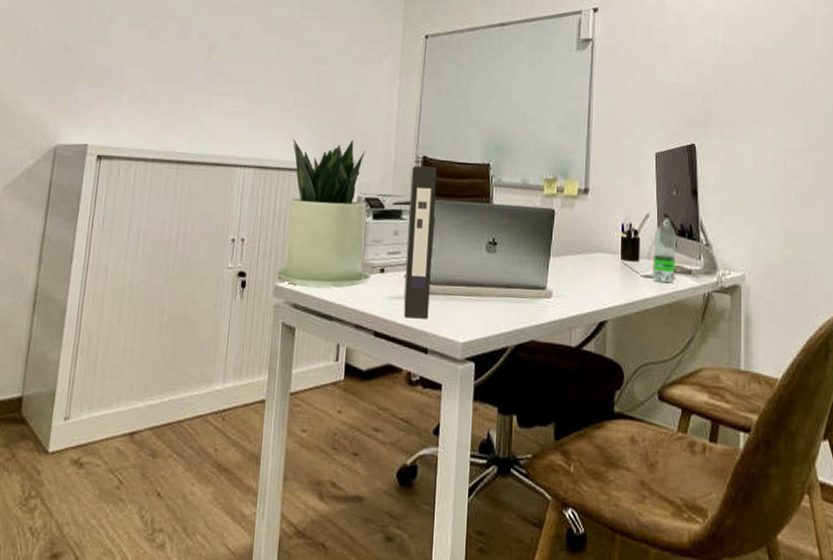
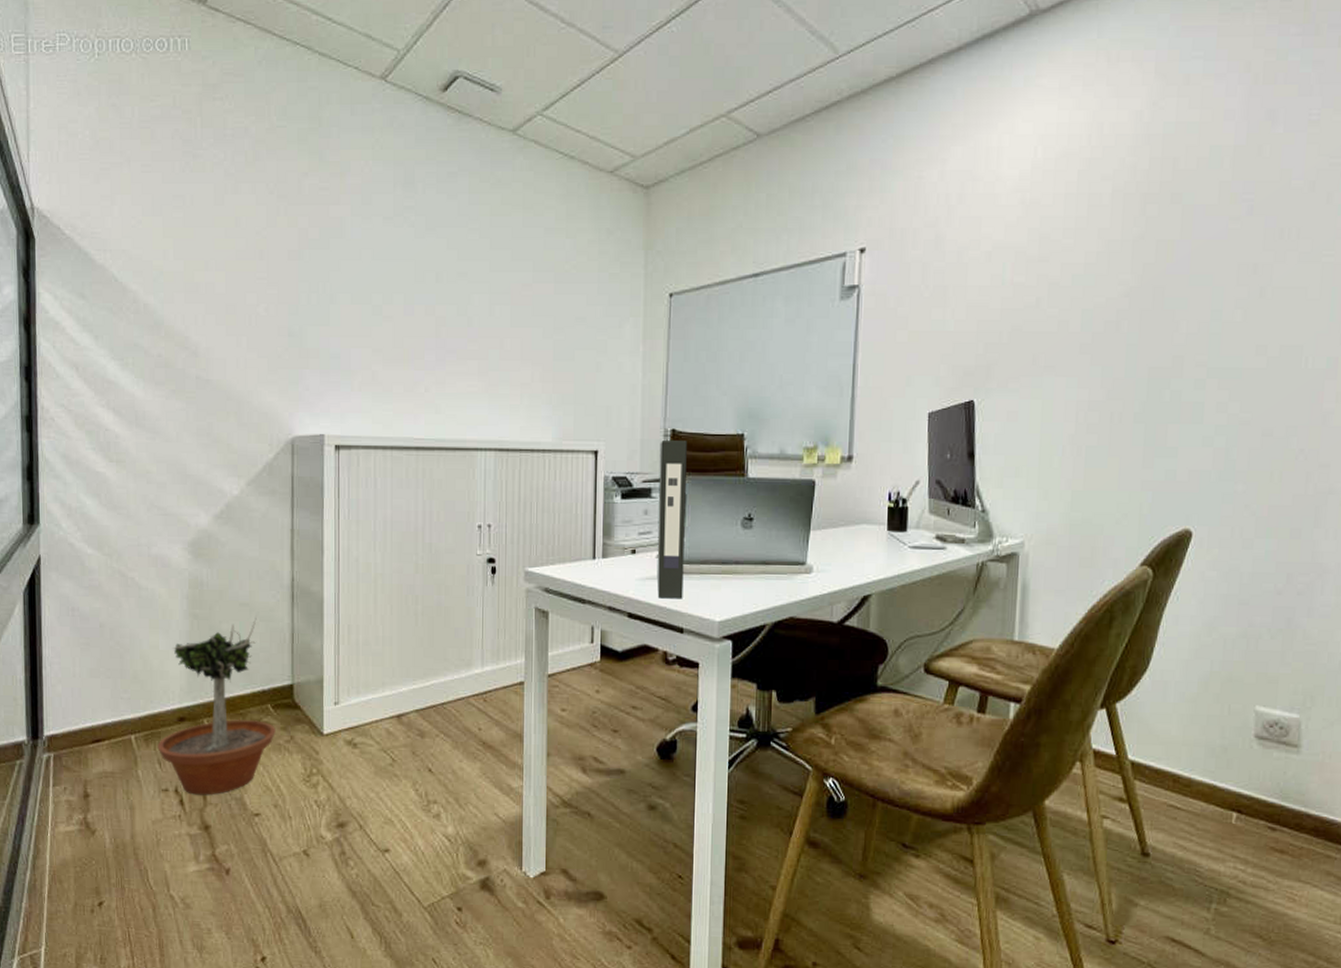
planter: present [275,139,371,289] -> none [525,416,622,571]
bottle: present [652,217,677,284] -> none [921,483,950,554]

